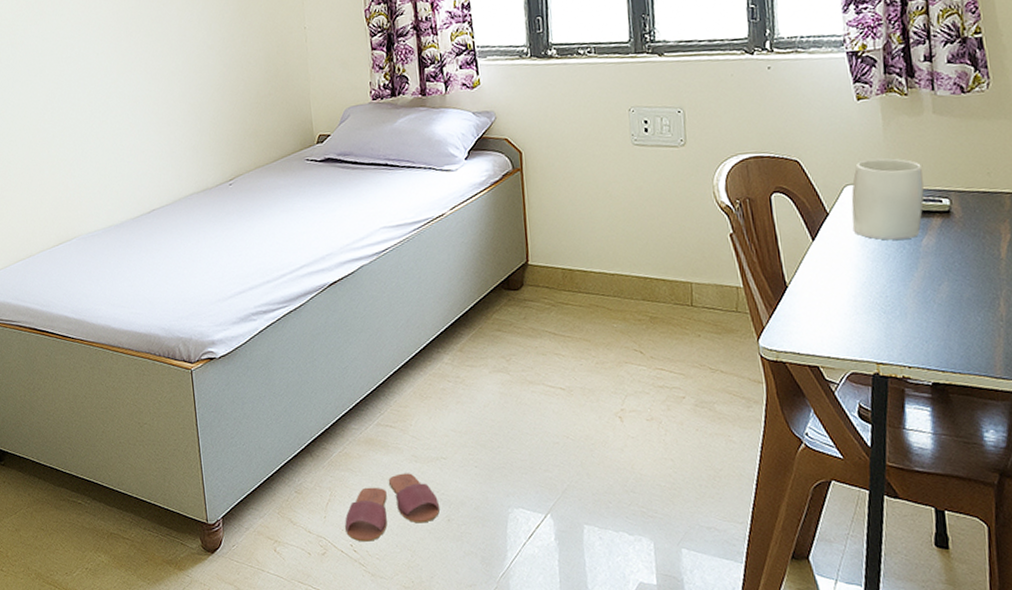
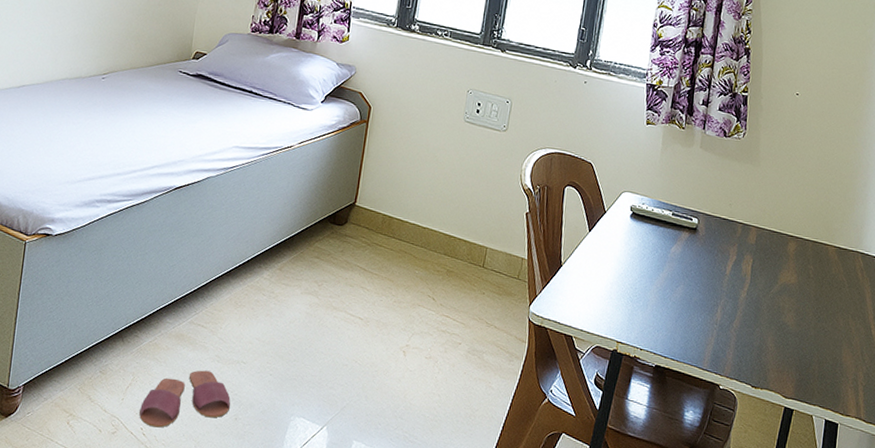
mug: present [851,158,924,241] -> none [621,173,684,245]

